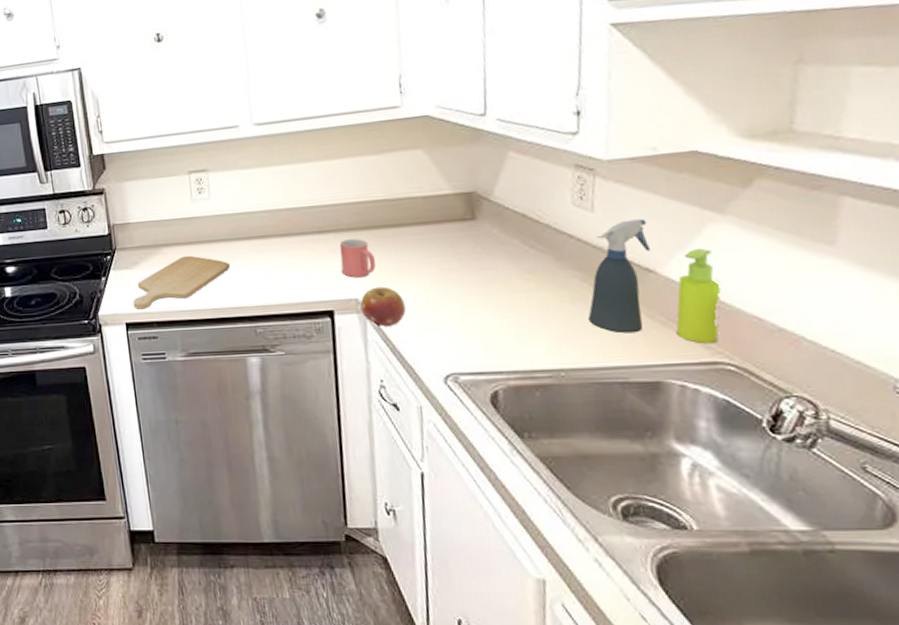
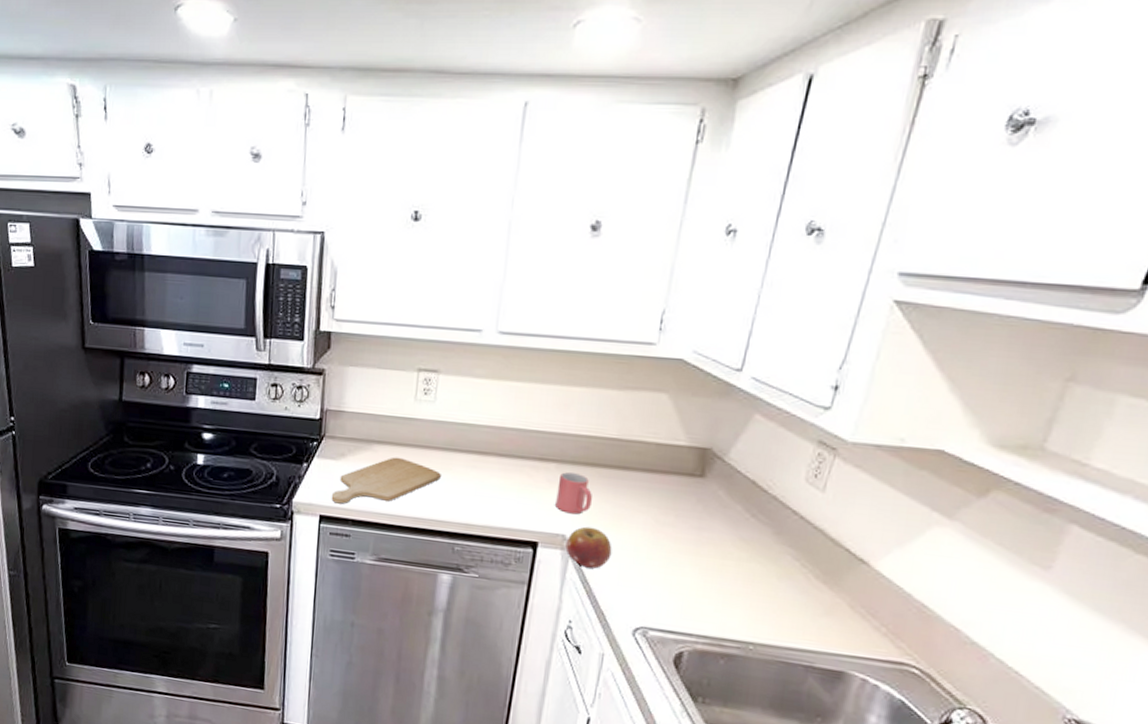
spray bottle: present [588,219,651,334] -> none [790,506,875,621]
soap dispenser: present [676,248,722,344] -> none [872,548,929,645]

